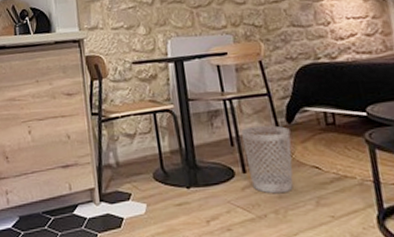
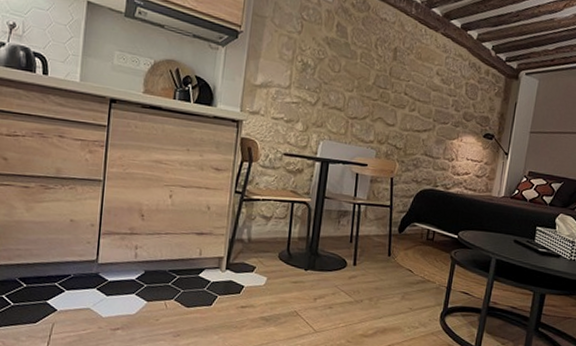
wastebasket: present [241,125,294,194] -> none [358,229,399,286]

